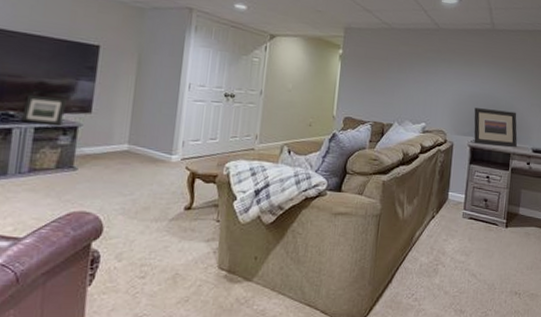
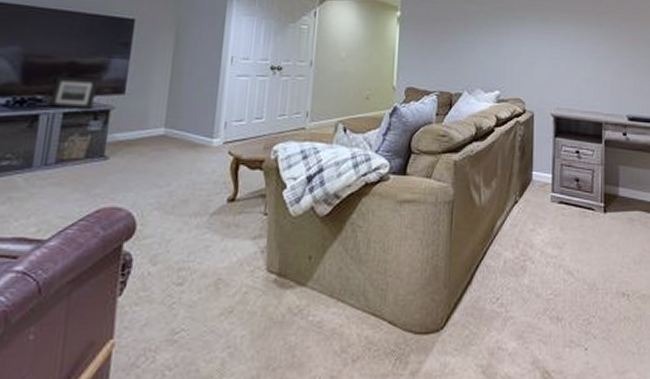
picture frame: present [474,108,518,147] -> none [555,71,610,115]

